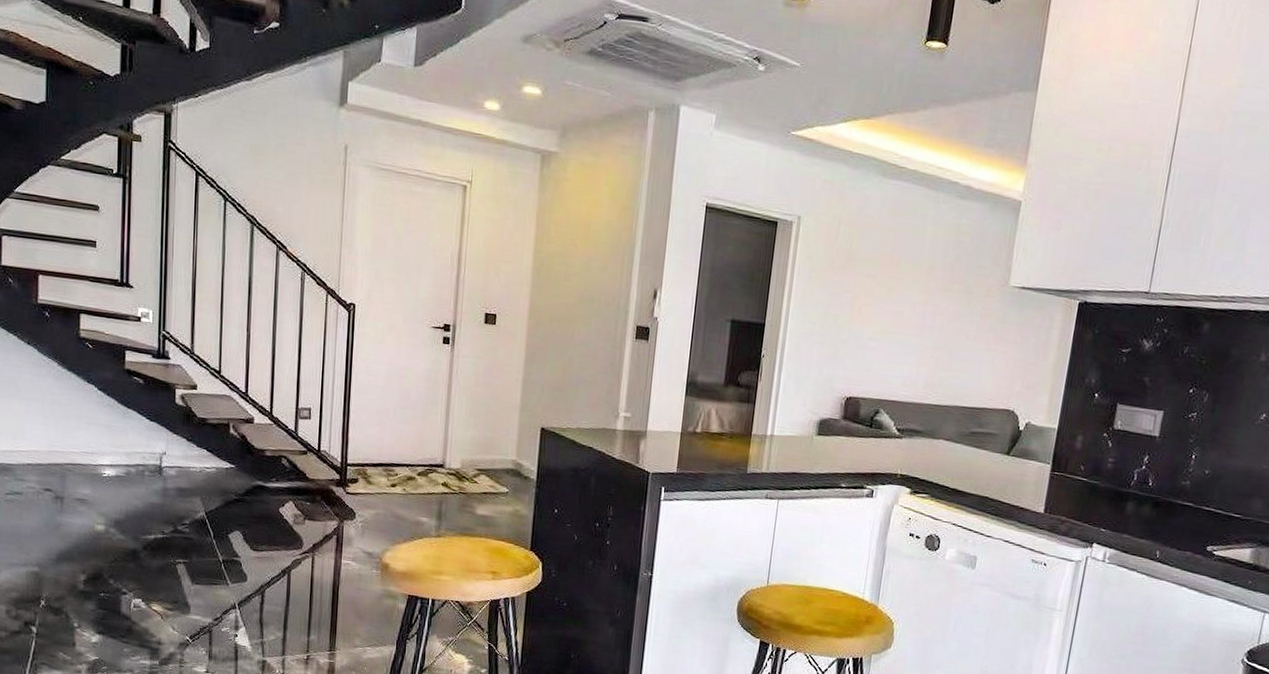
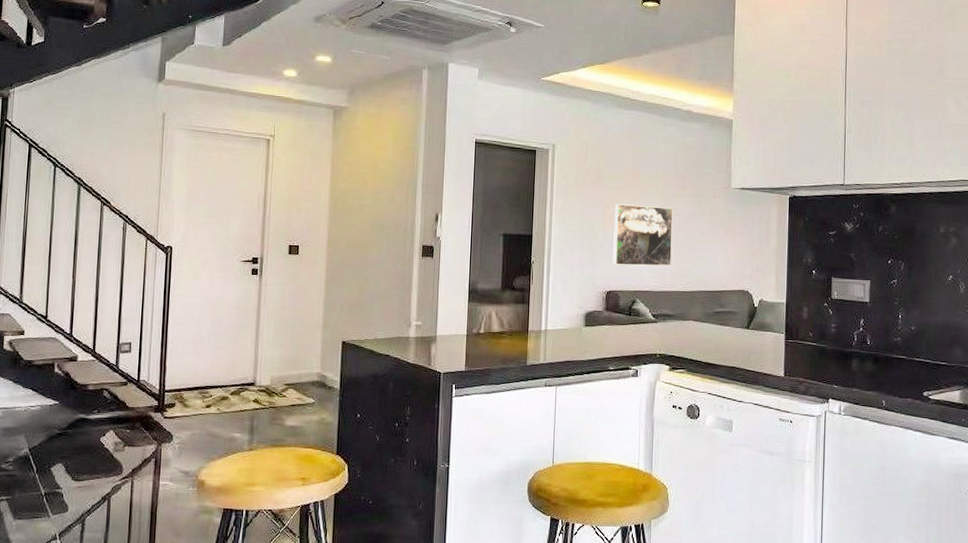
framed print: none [856,294,936,374] -> present [613,204,673,267]

